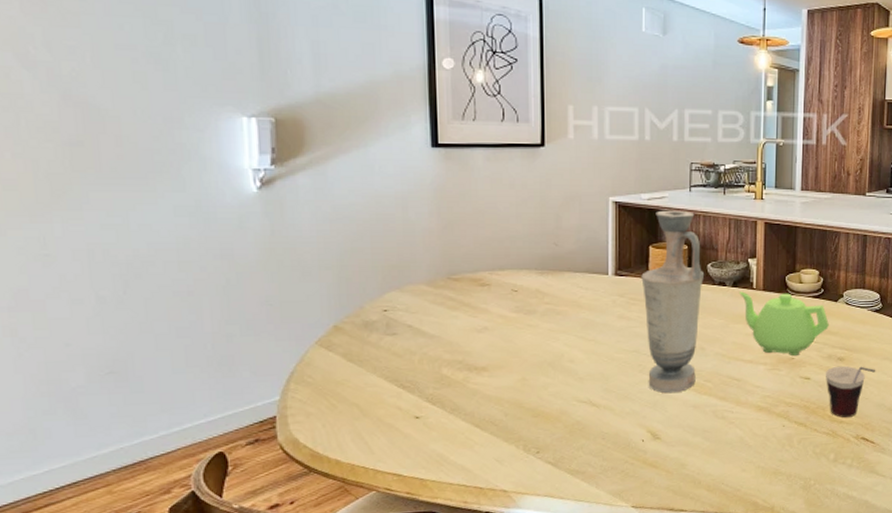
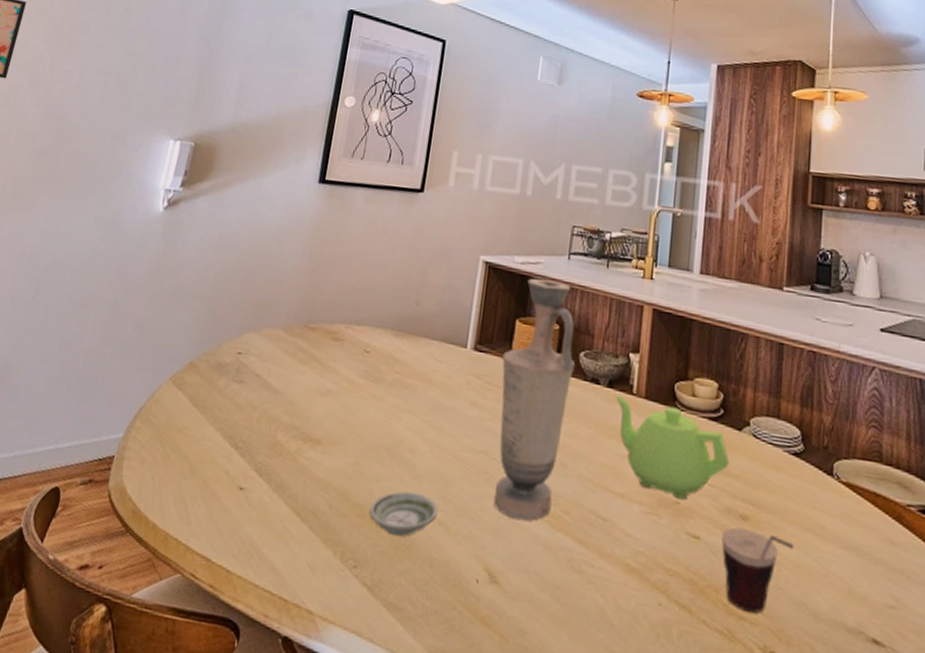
saucer: none [542,390,602,425] -> present [368,491,438,537]

